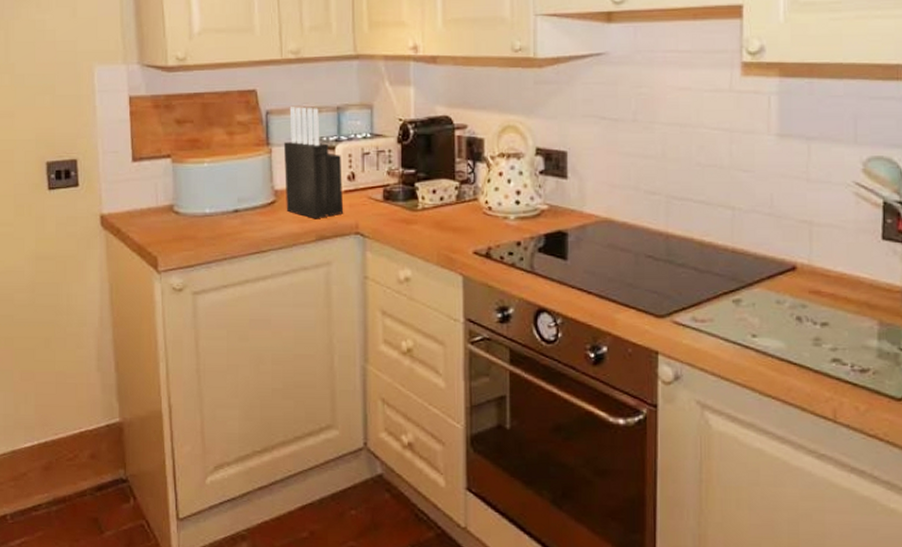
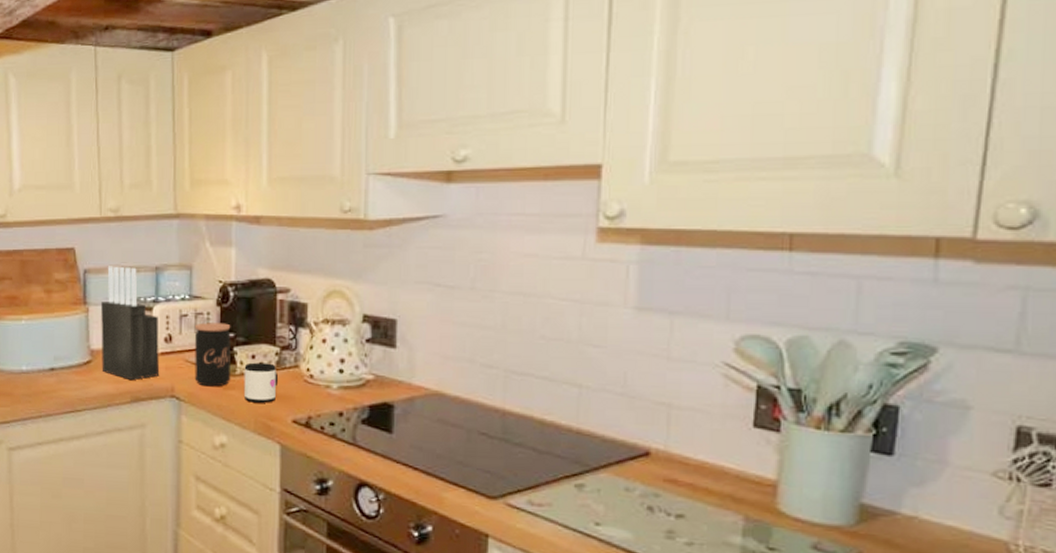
coffee jar: none [376,160,412,222] -> present [194,322,231,387]
mug: none [426,197,459,236] -> present [243,362,279,403]

